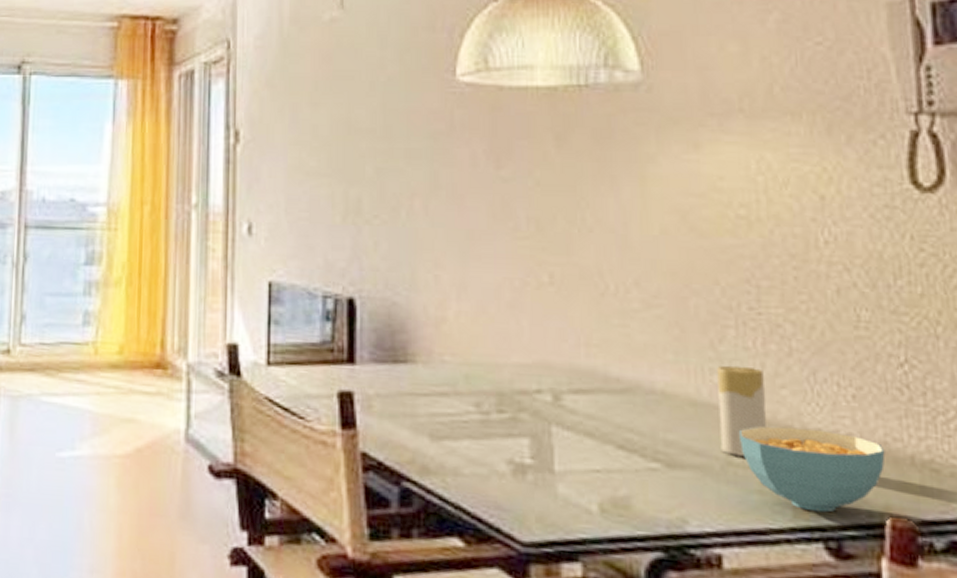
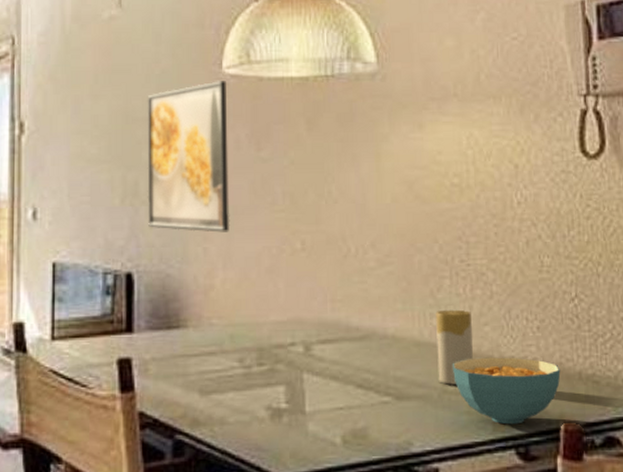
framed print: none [371,90,465,259] -> present [147,81,230,232]

